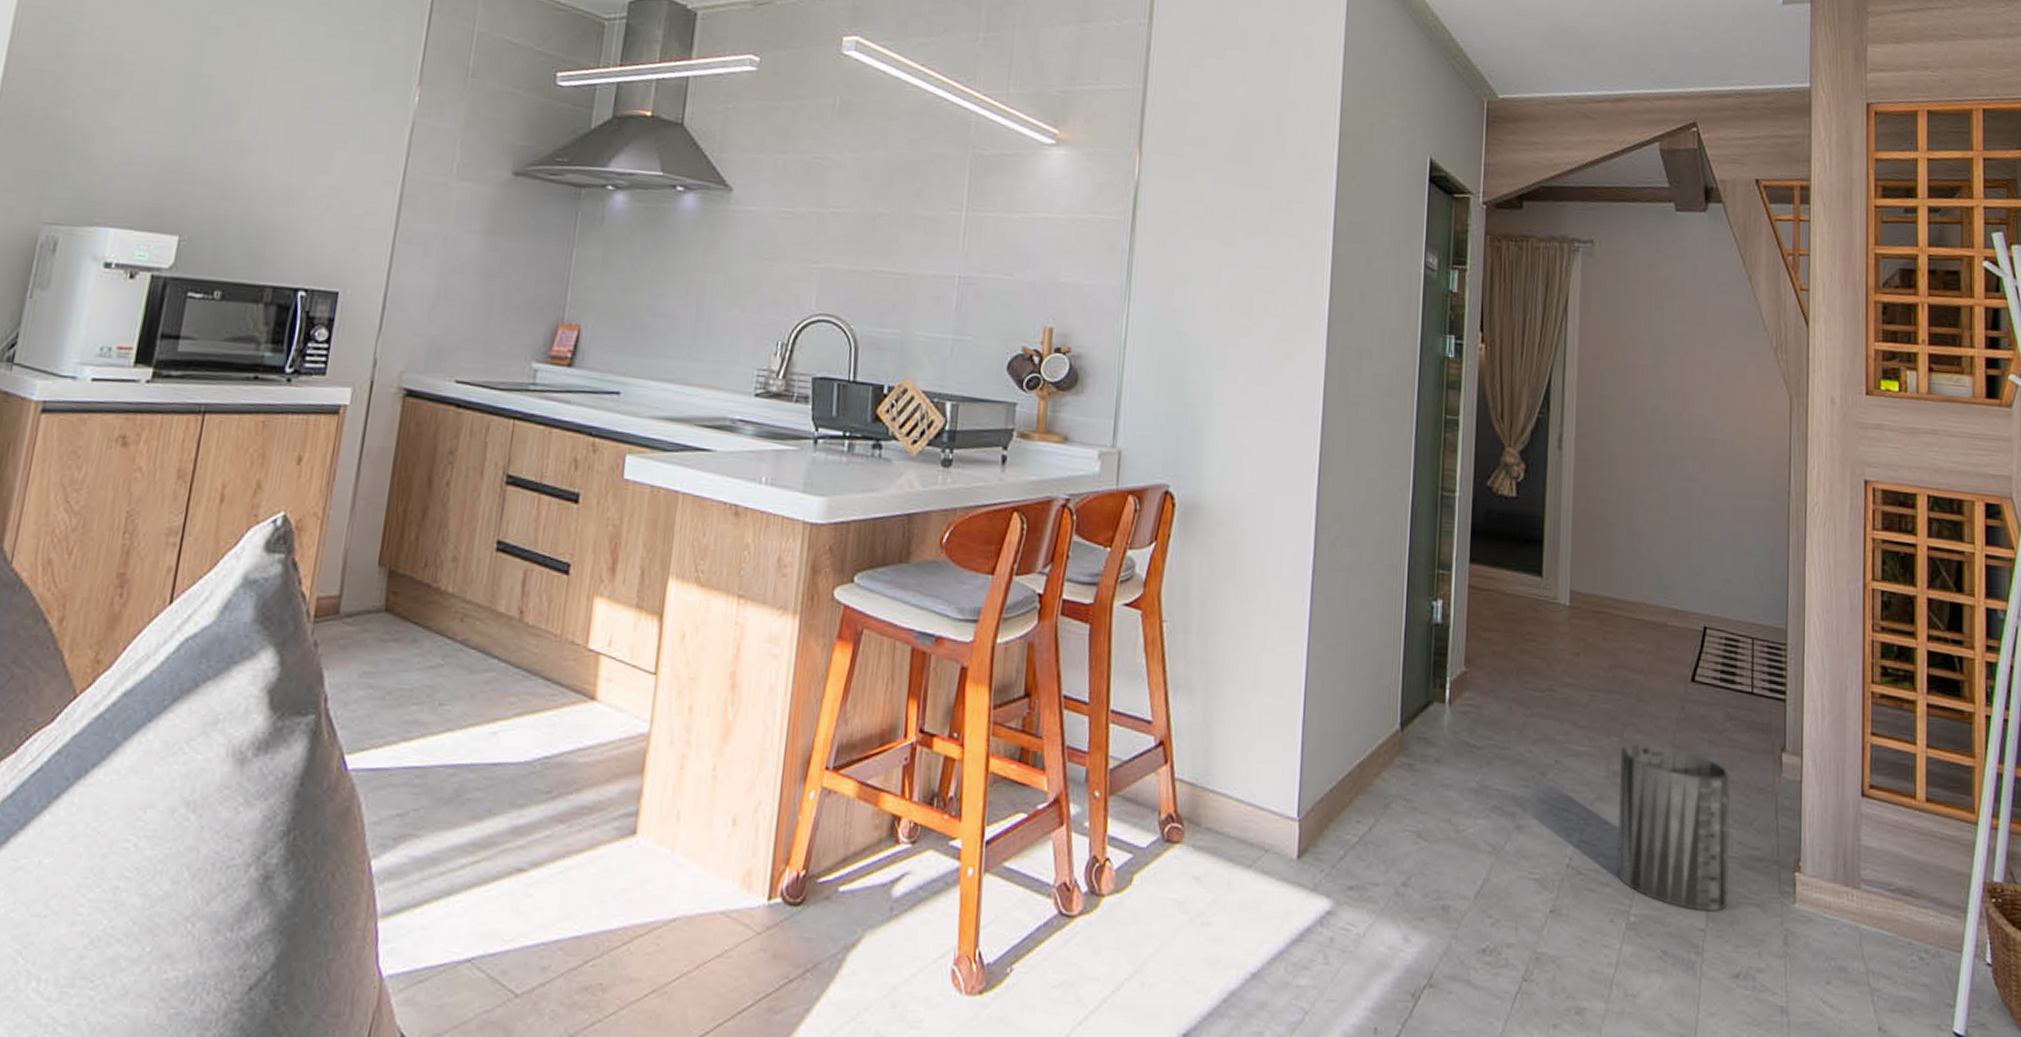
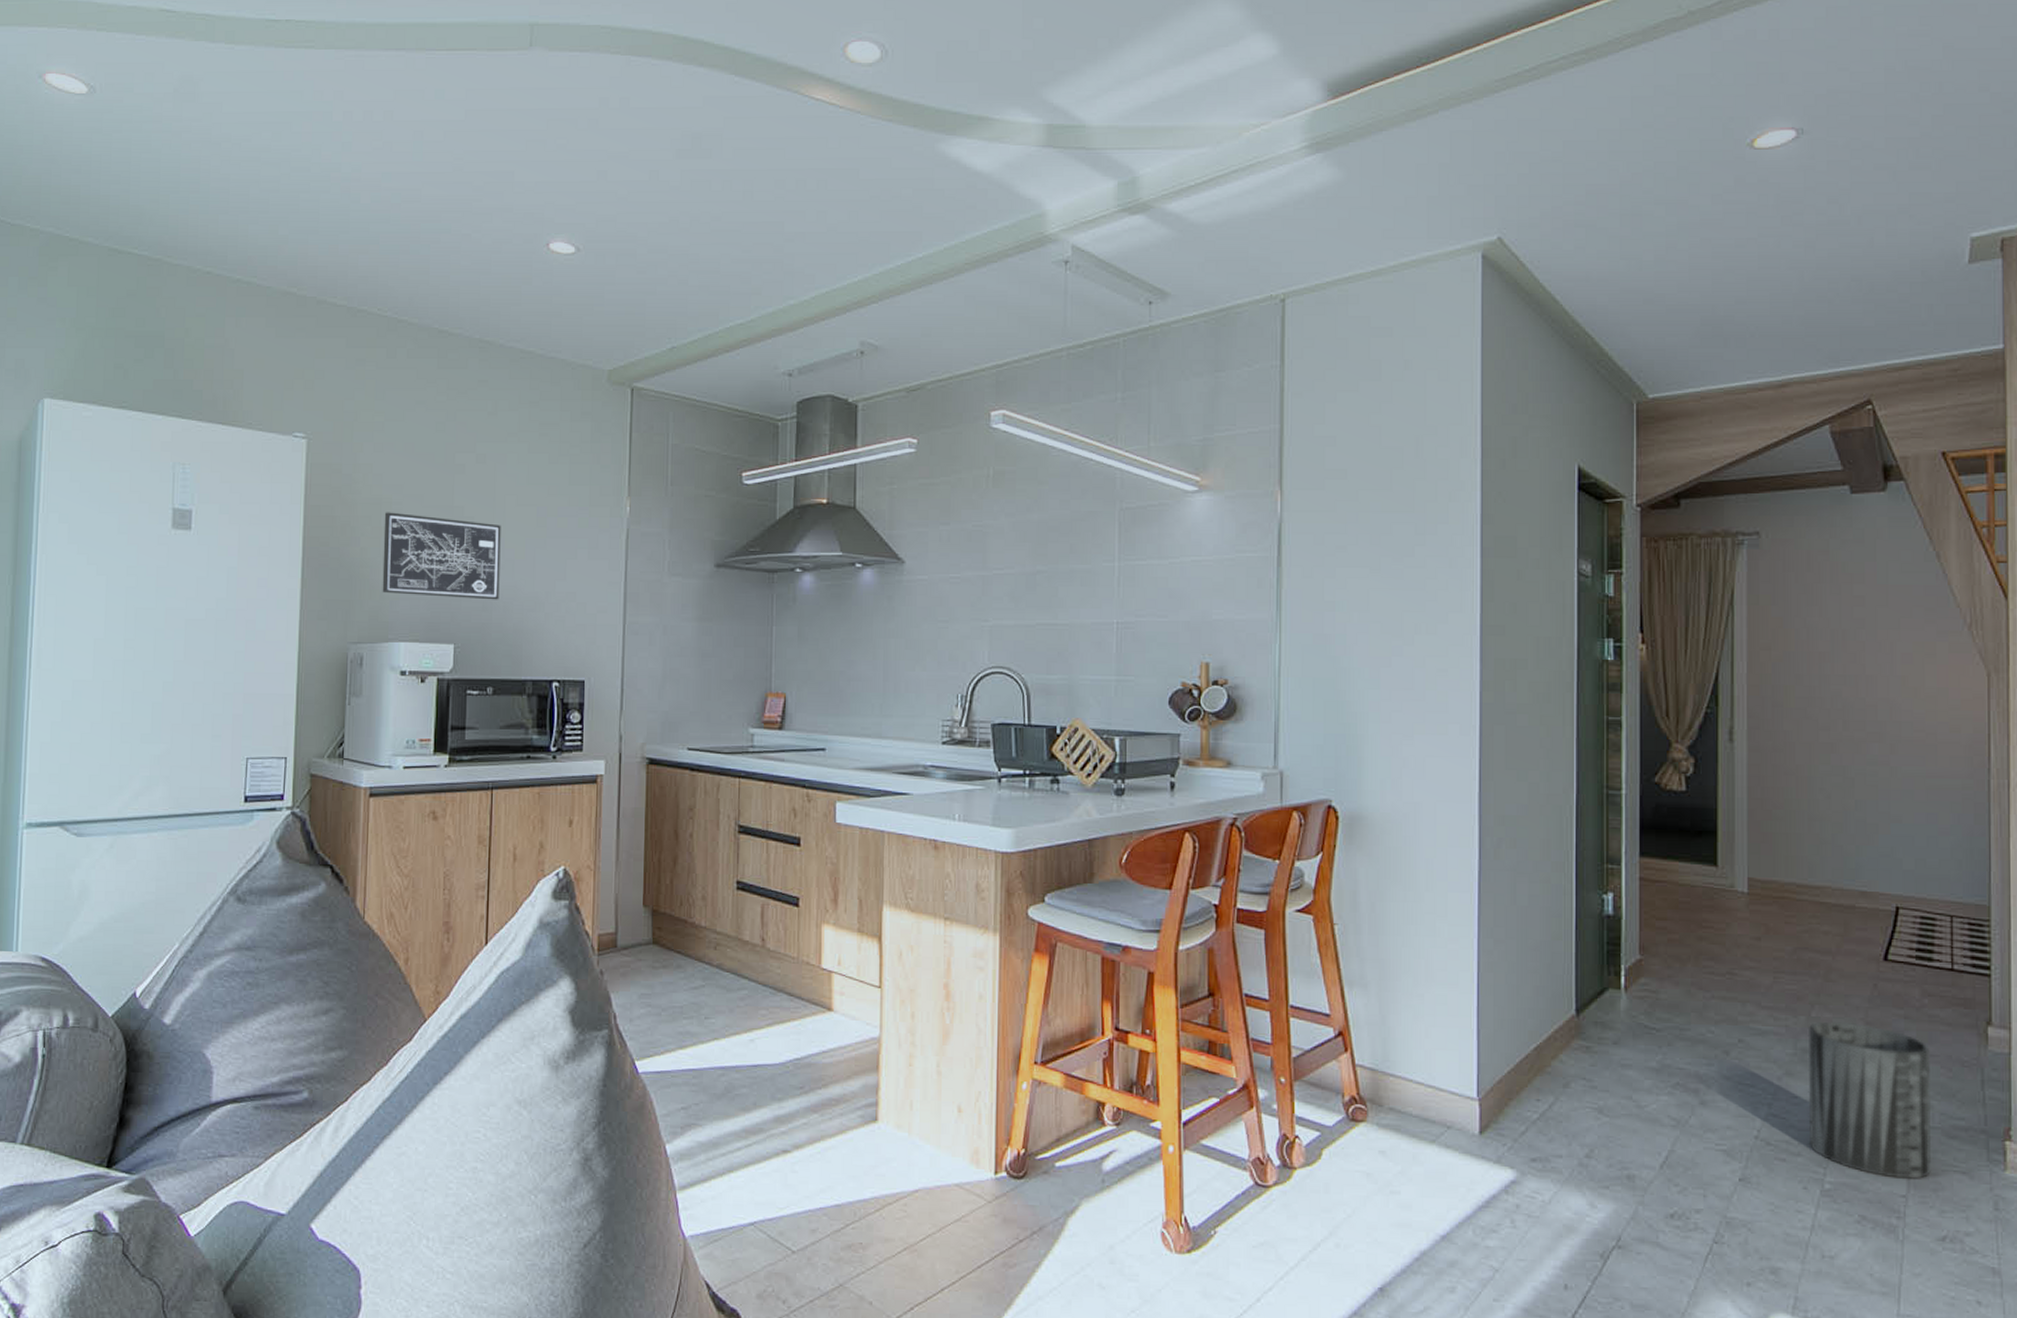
wall art: none [94,72,258,189] -> present [382,512,501,600]

